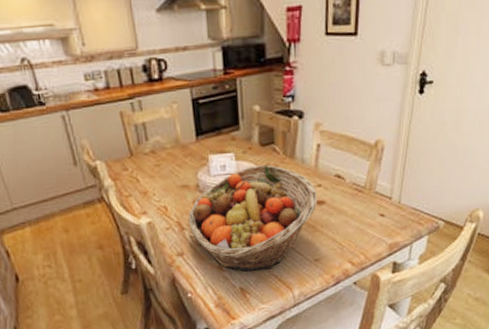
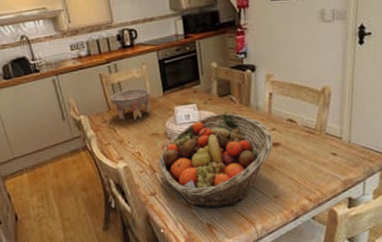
bowl: none [132,131,181,169] -> present [110,88,151,120]

